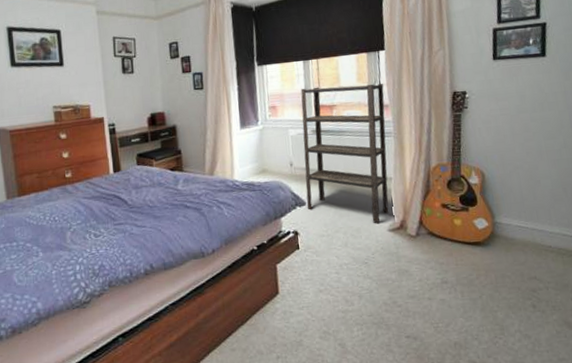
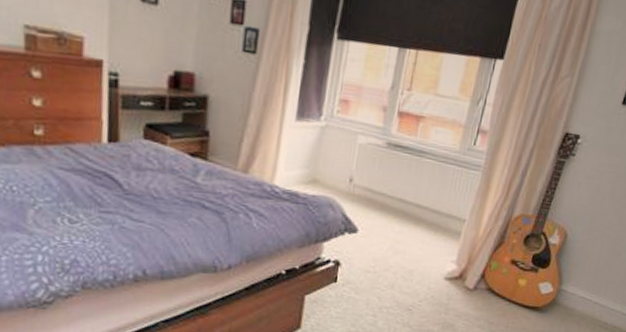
shelving unit: present [300,83,389,223] -> none [357,85,489,268]

